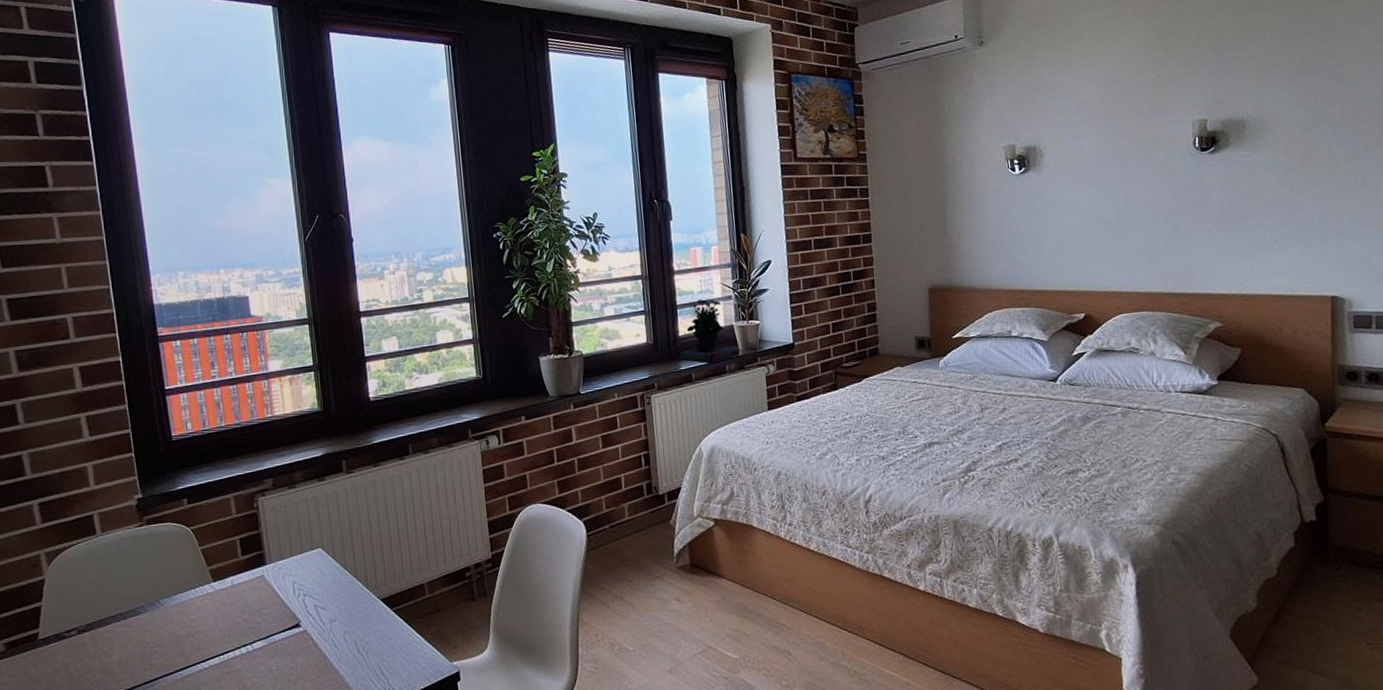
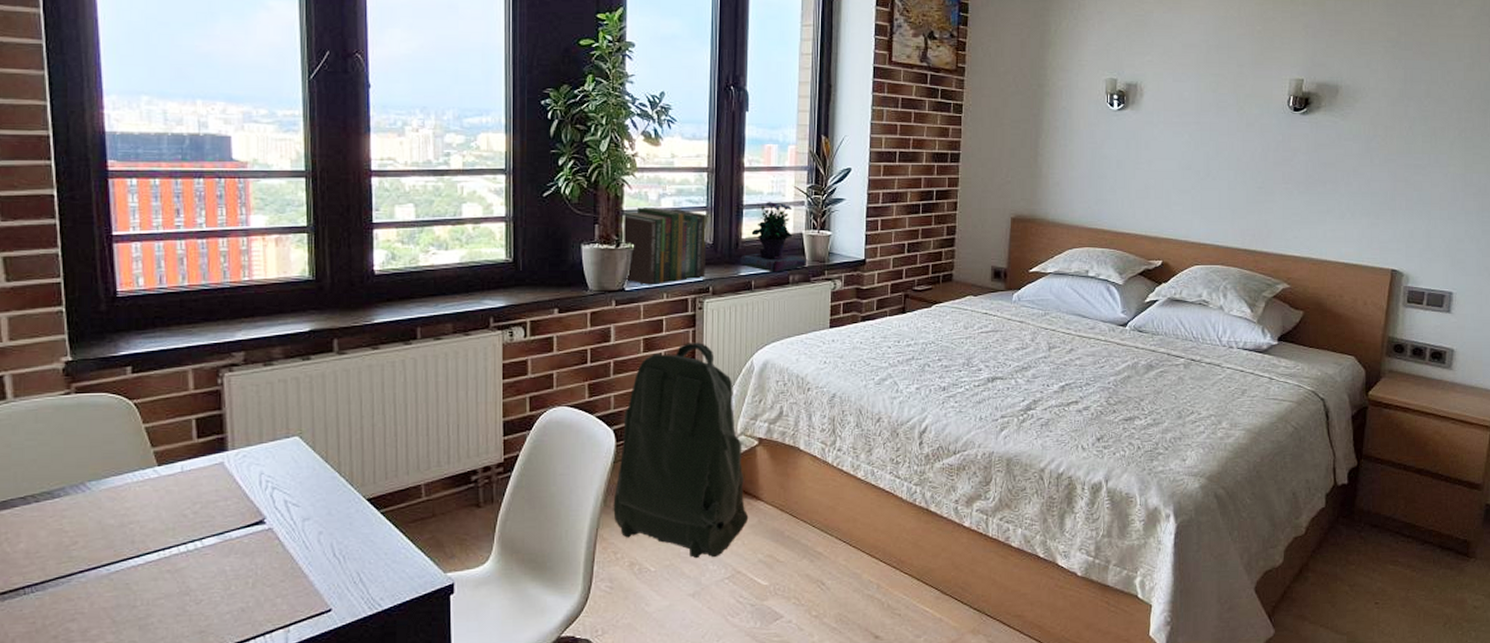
books: none [572,315,650,388] -> present [622,206,707,286]
backpack: none [589,435,713,637] -> present [613,342,749,559]

